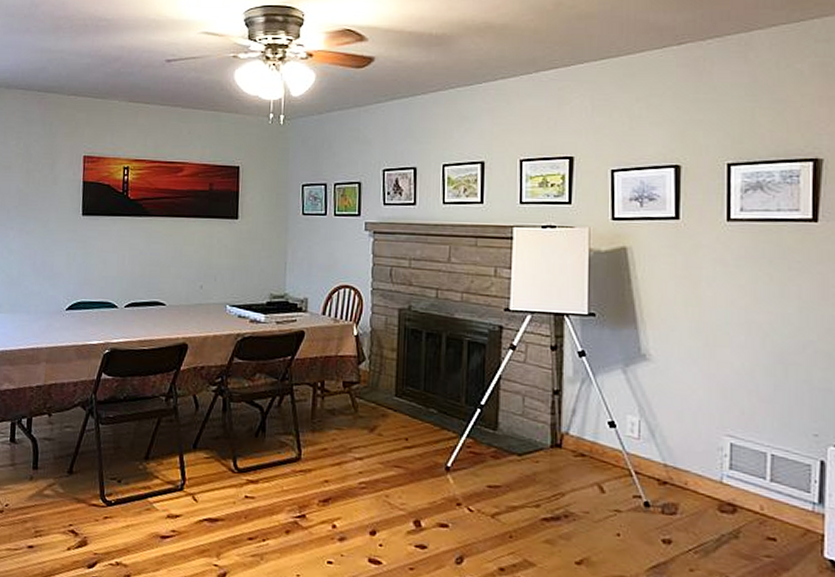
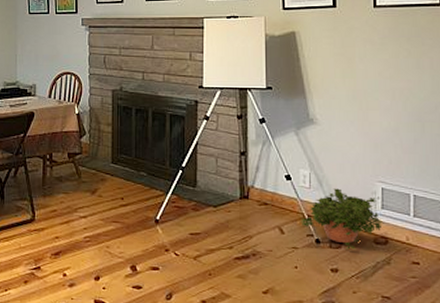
potted plant: none [626,440,732,518] -> present [300,188,384,250]

